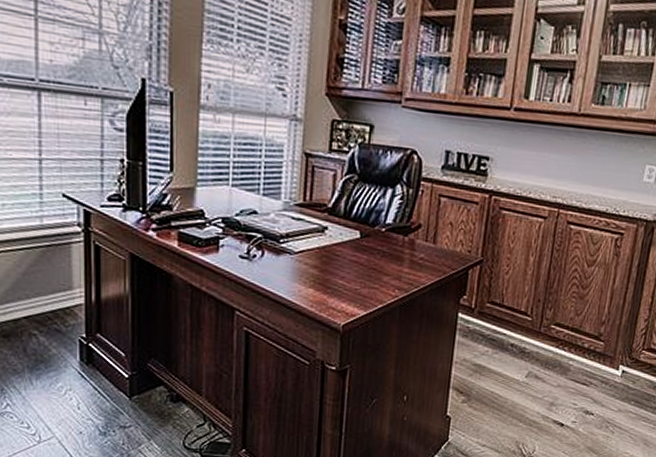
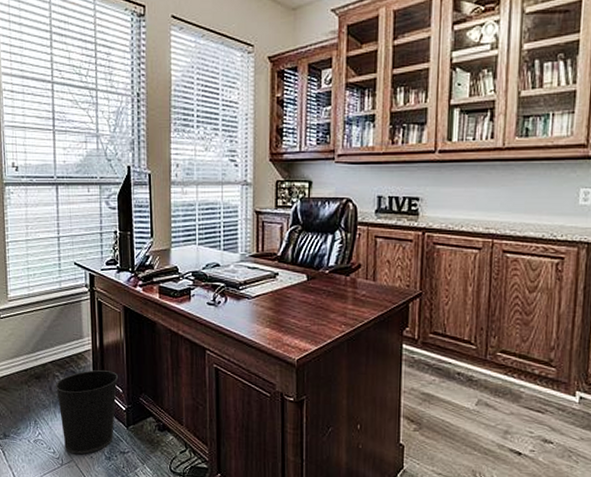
wastebasket: none [31,329,121,430] -> present [55,370,119,455]

